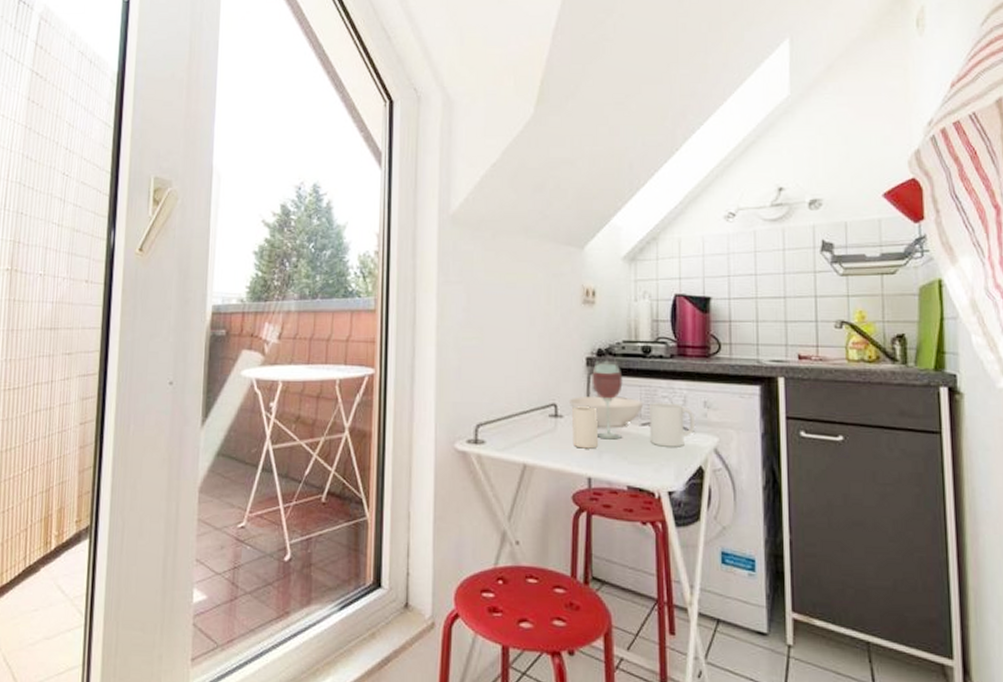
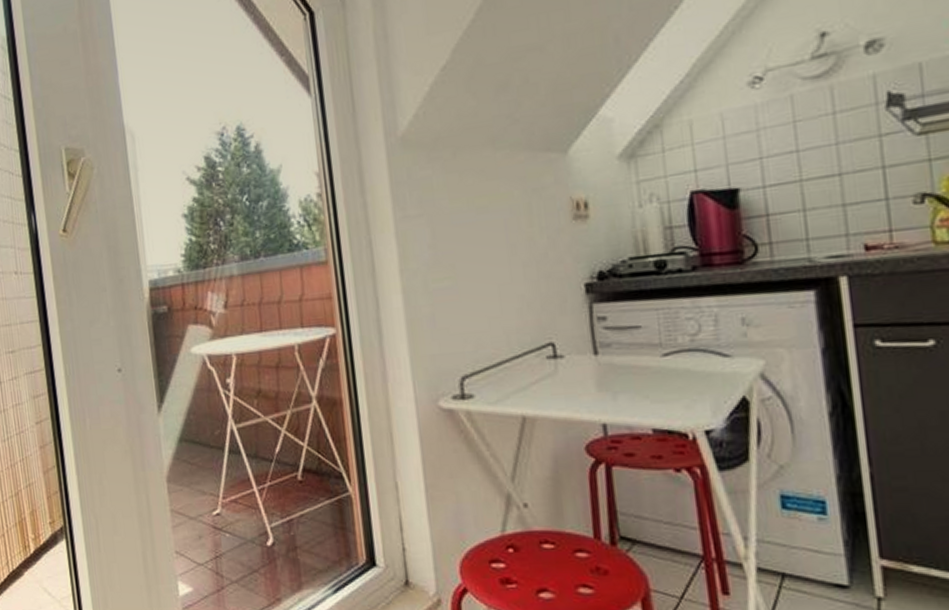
bowl: present [570,396,644,428] -> none [570,325,664,365]
cup: present [572,406,598,449] -> none [574,341,611,392]
wineglass: present [592,360,623,440] -> none [594,282,640,378]
mug: present [648,403,696,447] -> none [669,324,733,379]

